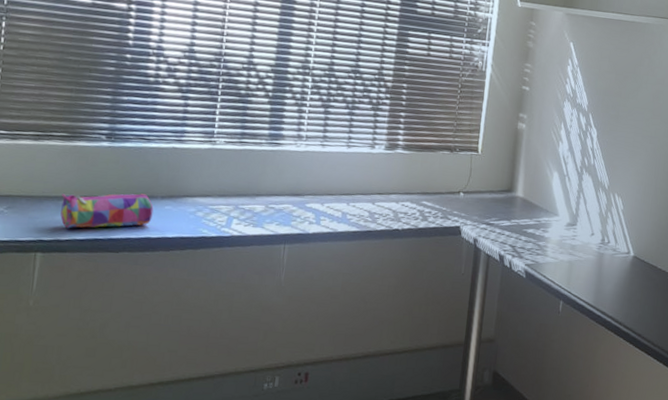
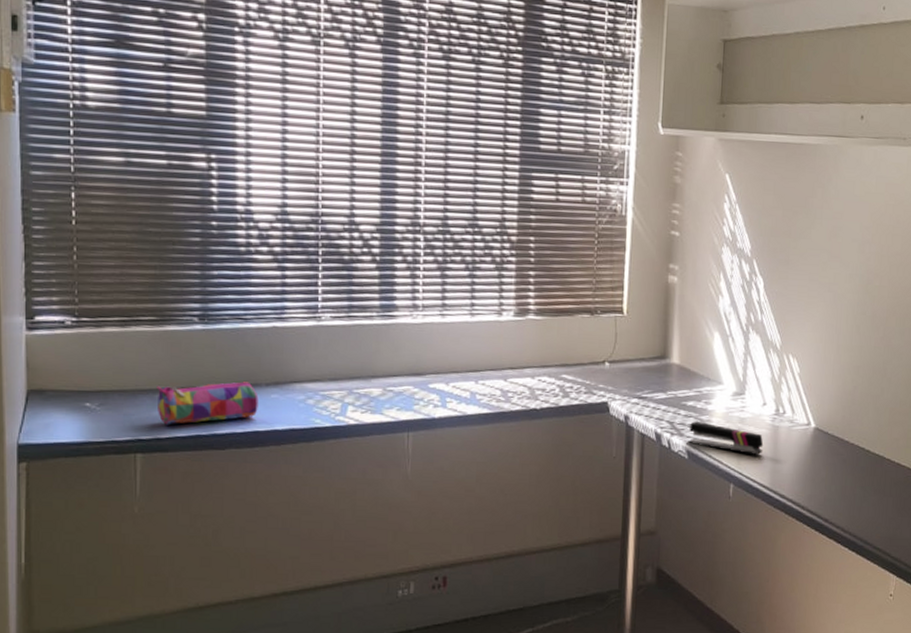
stapler: none [526,246,590,278] -> present [688,421,764,456]

